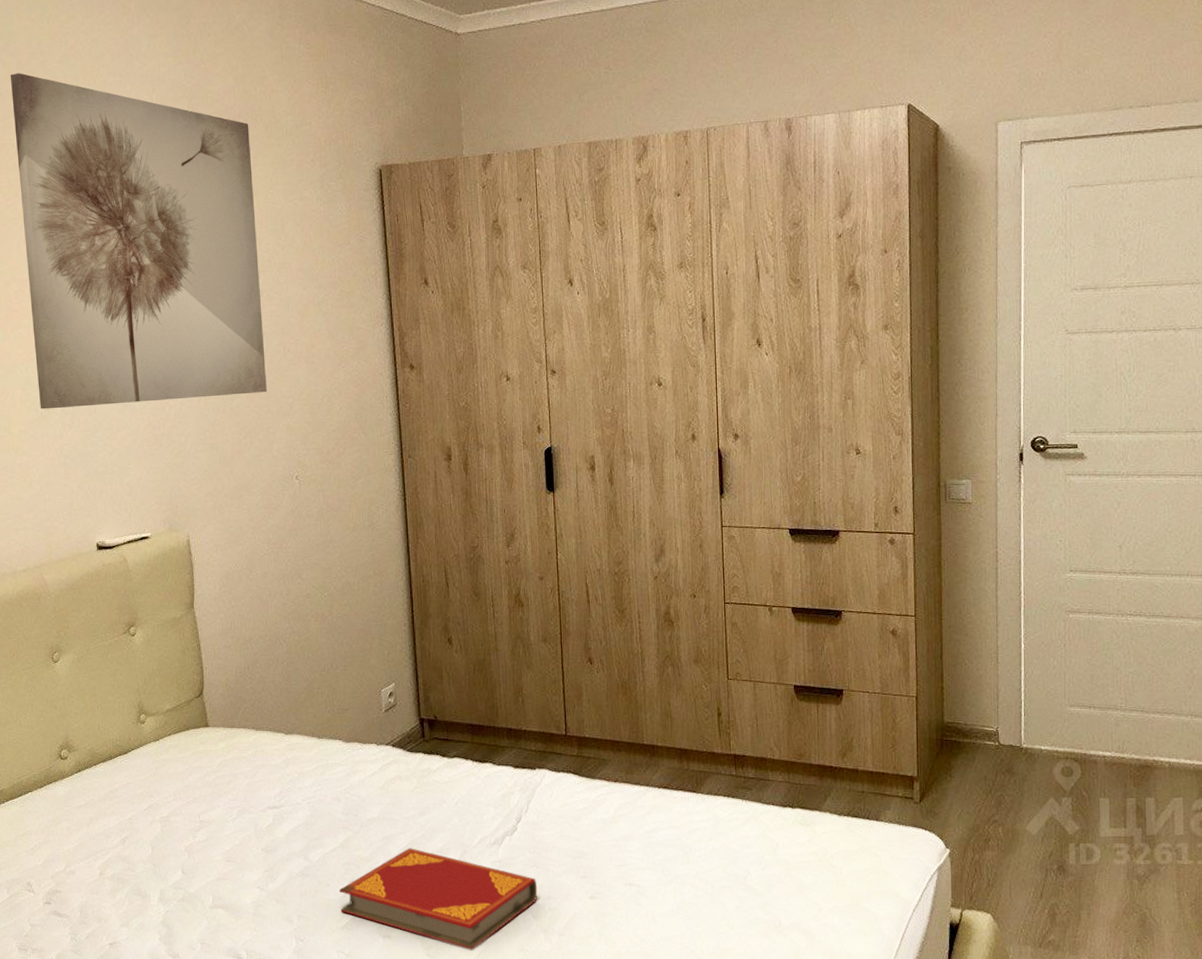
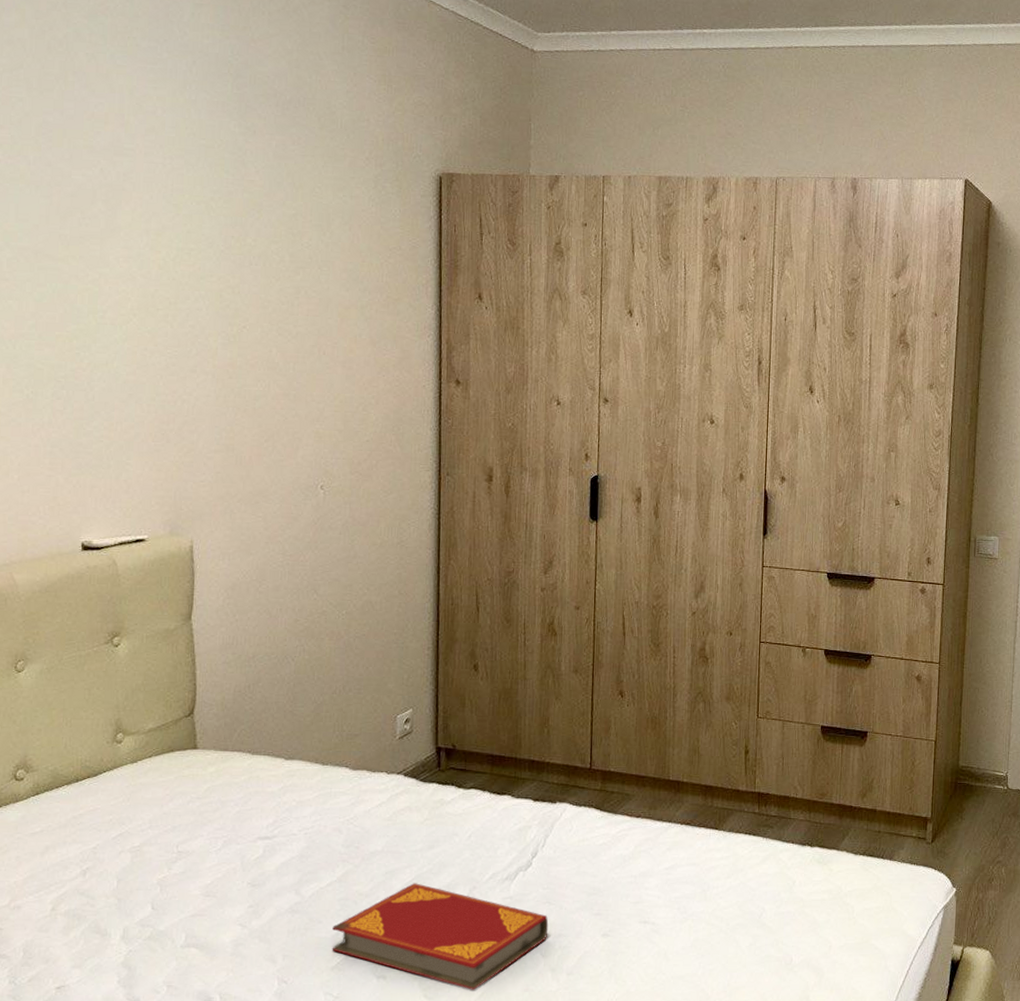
wall art: present [10,73,267,409] -> none [24,21,300,395]

